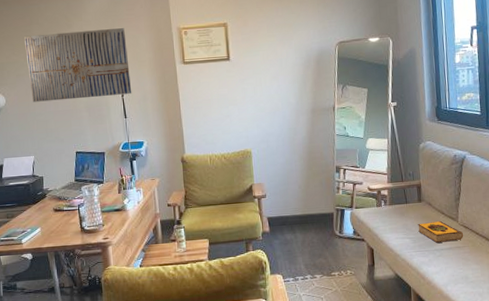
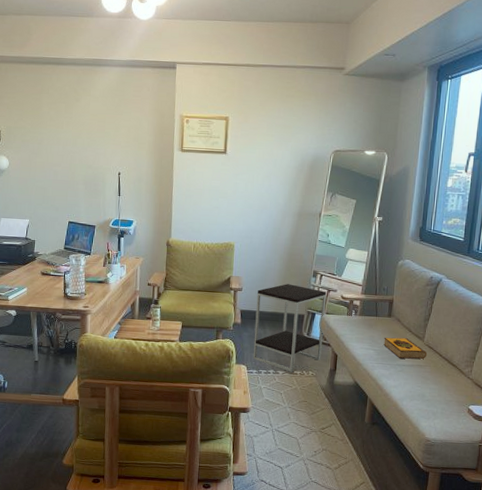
wall art: present [24,28,132,102] -> none [33,103,130,173]
side table: none [282,183,357,275] -> present [253,284,327,372]

